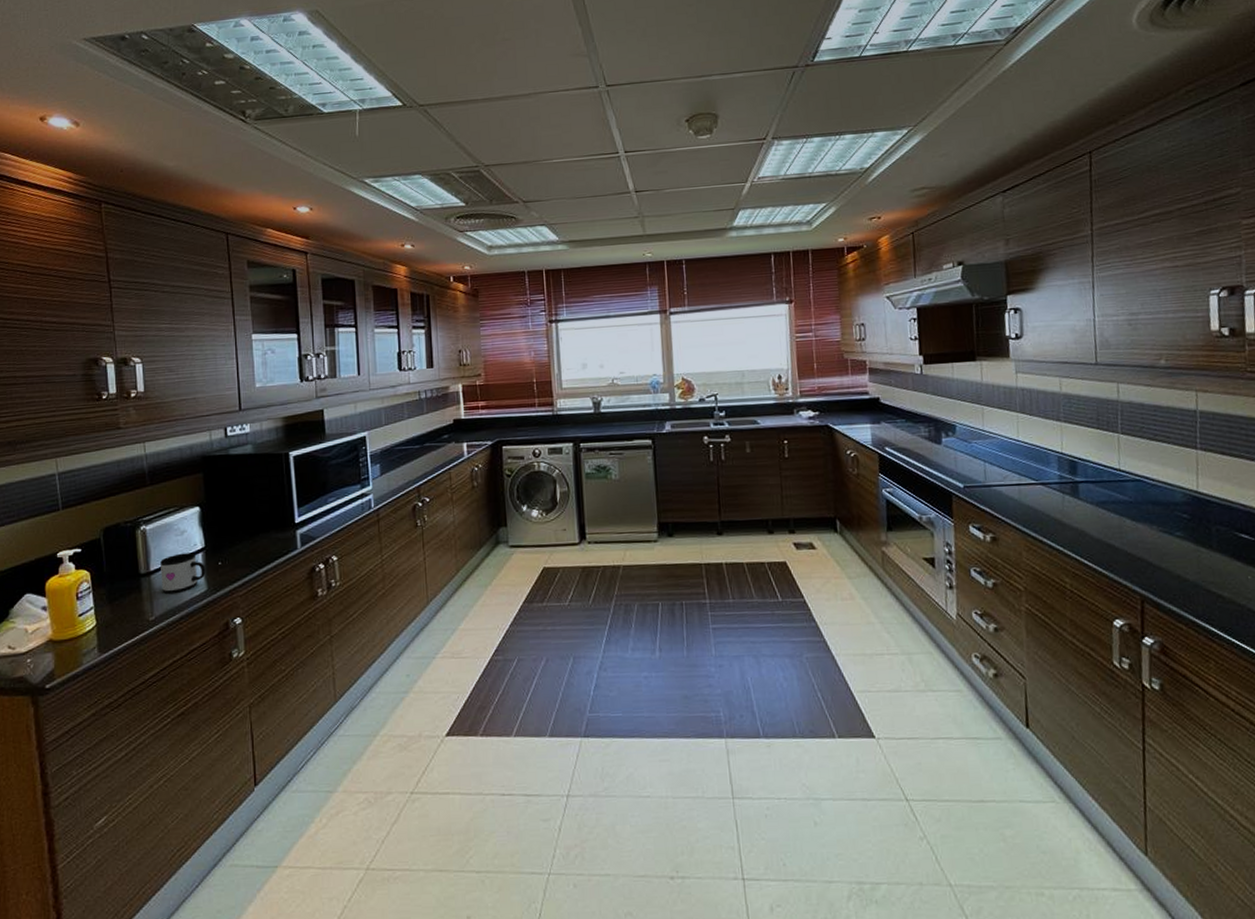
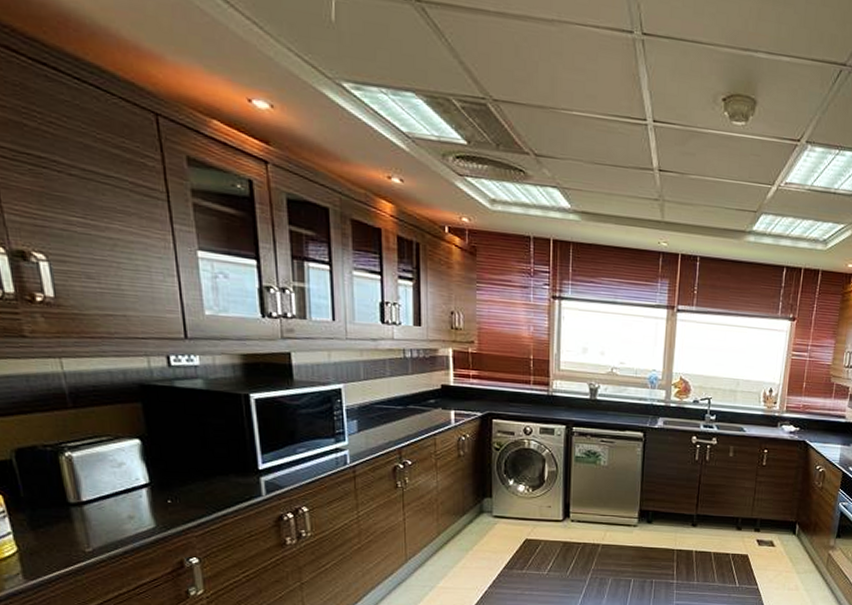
mug: present [161,552,206,594] -> none [94,486,153,527]

